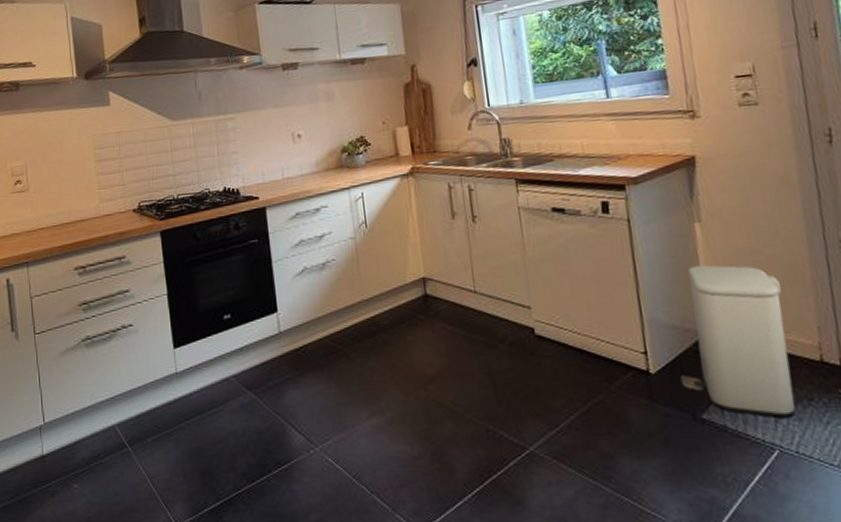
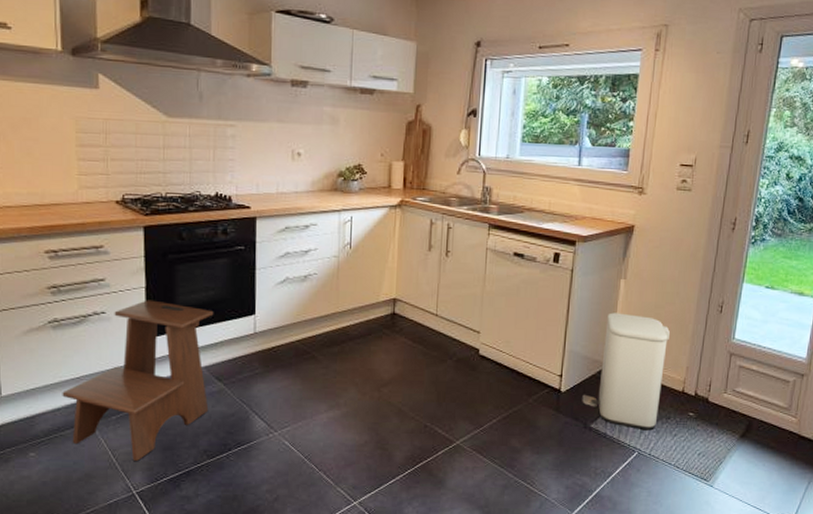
step stool: none [99,307,243,491] -> present [62,300,214,462]

